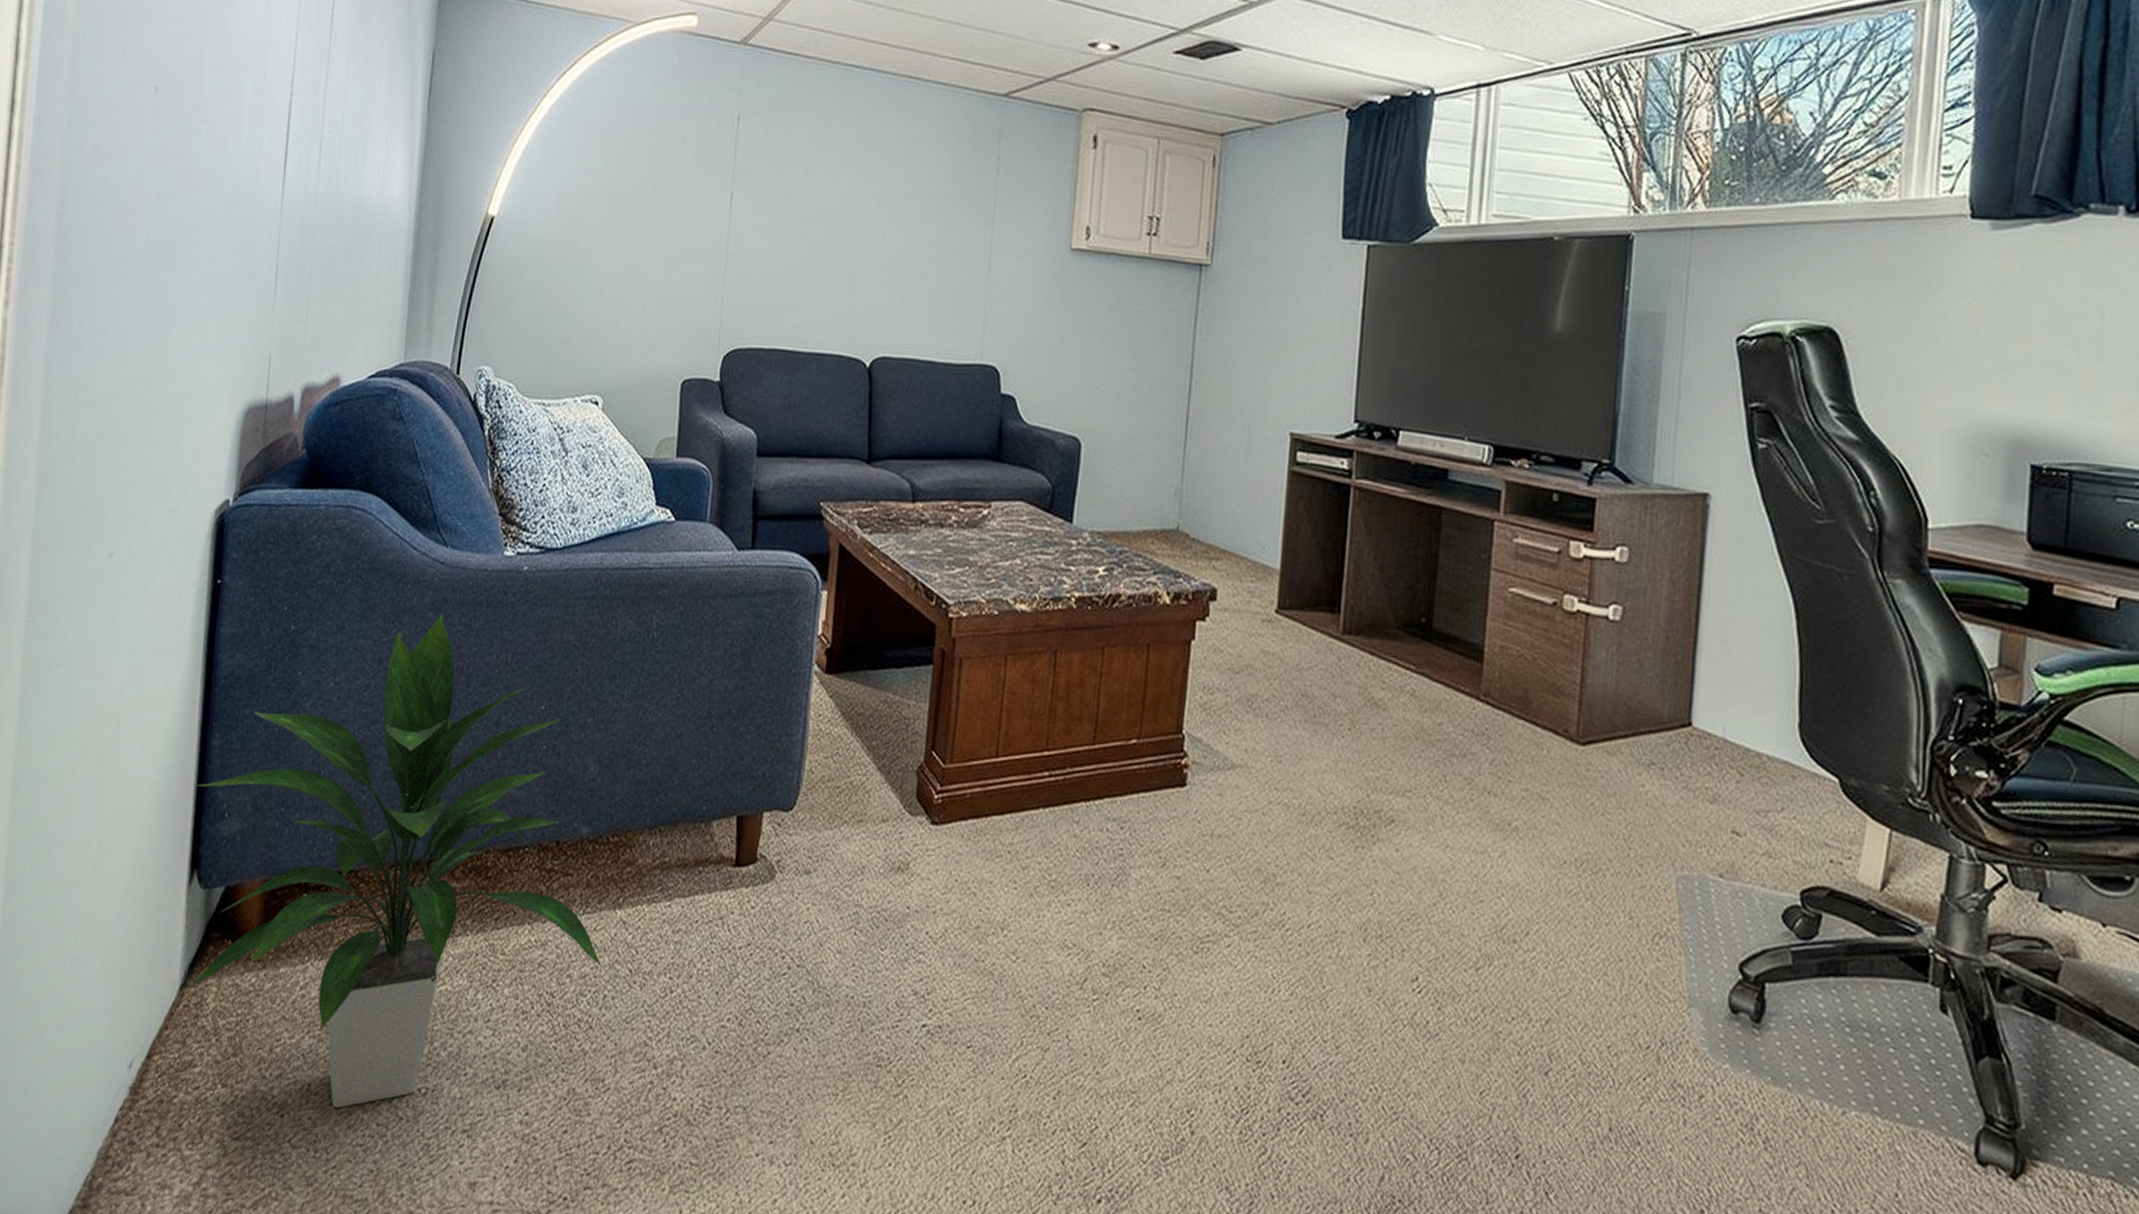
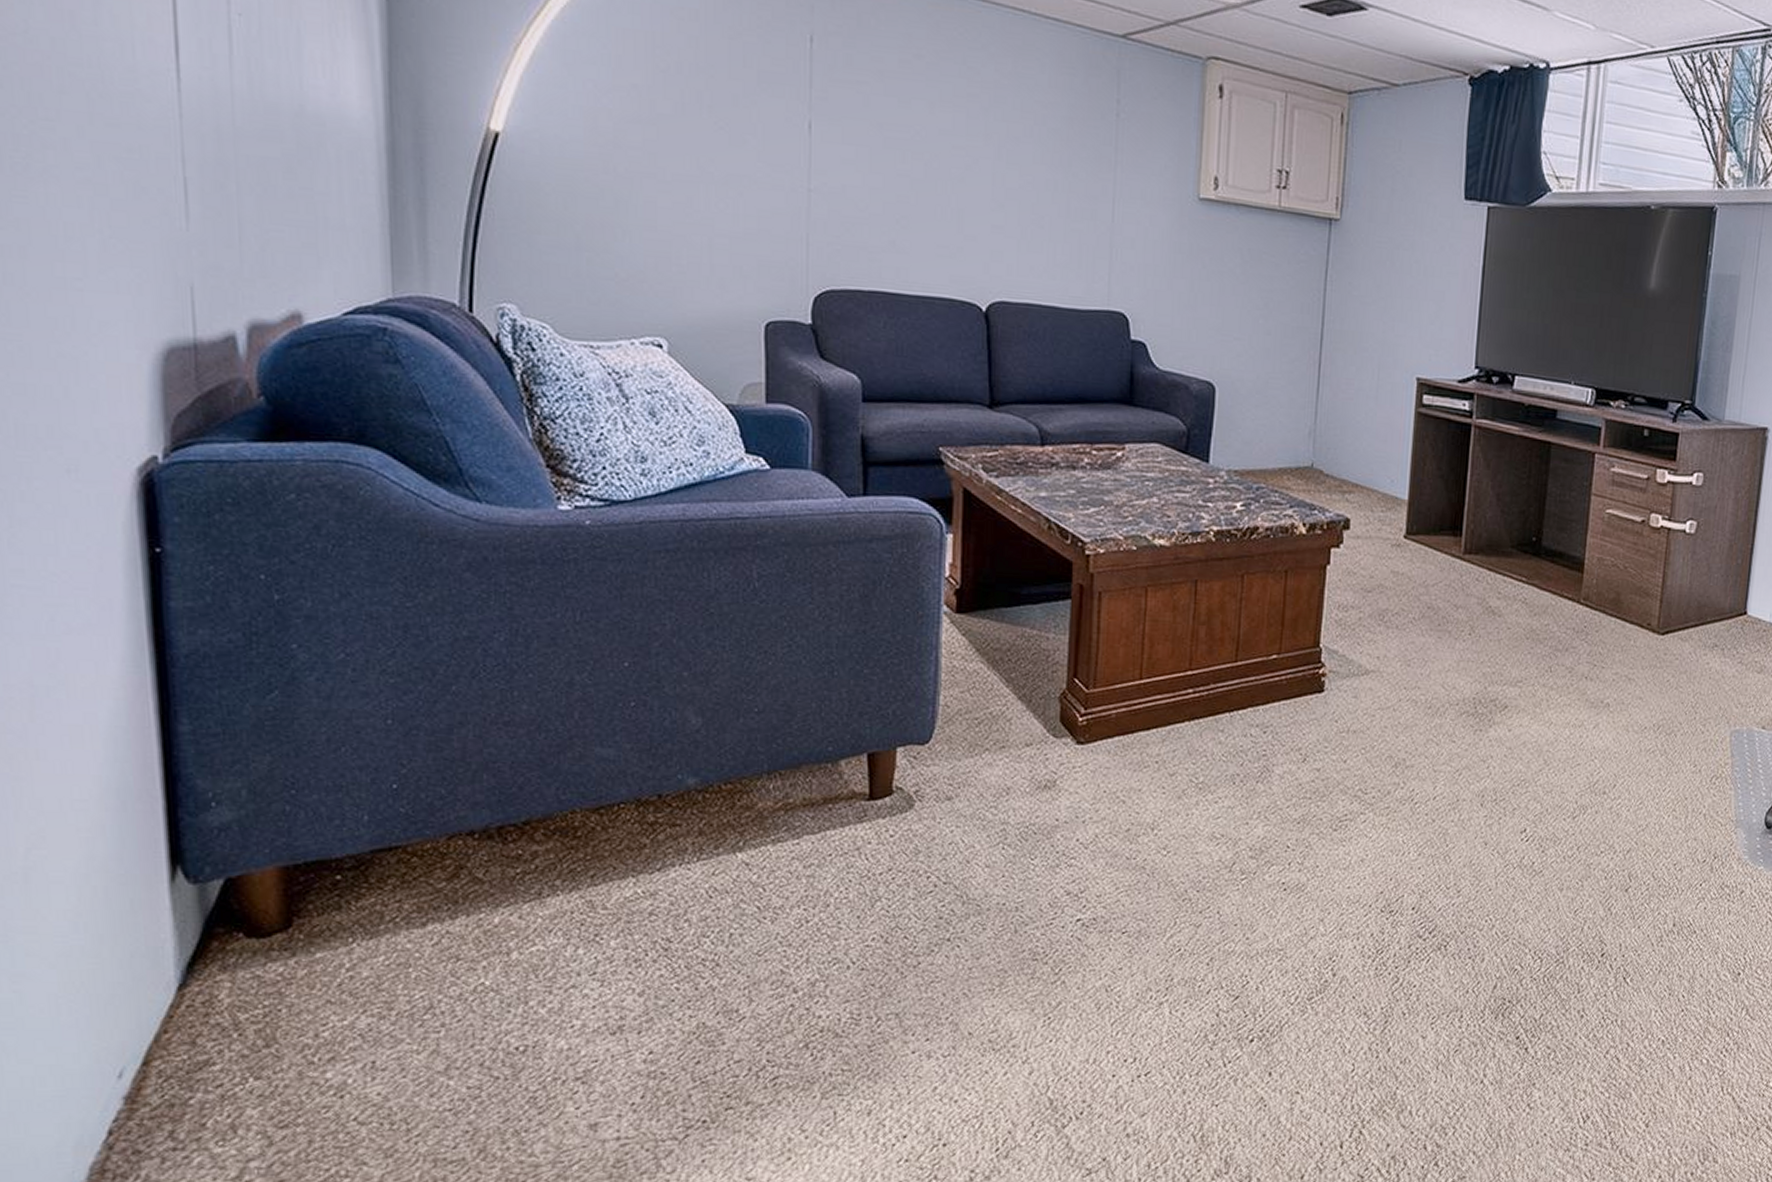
indoor plant: present [183,613,602,1108] -> none [161,574,725,1079]

